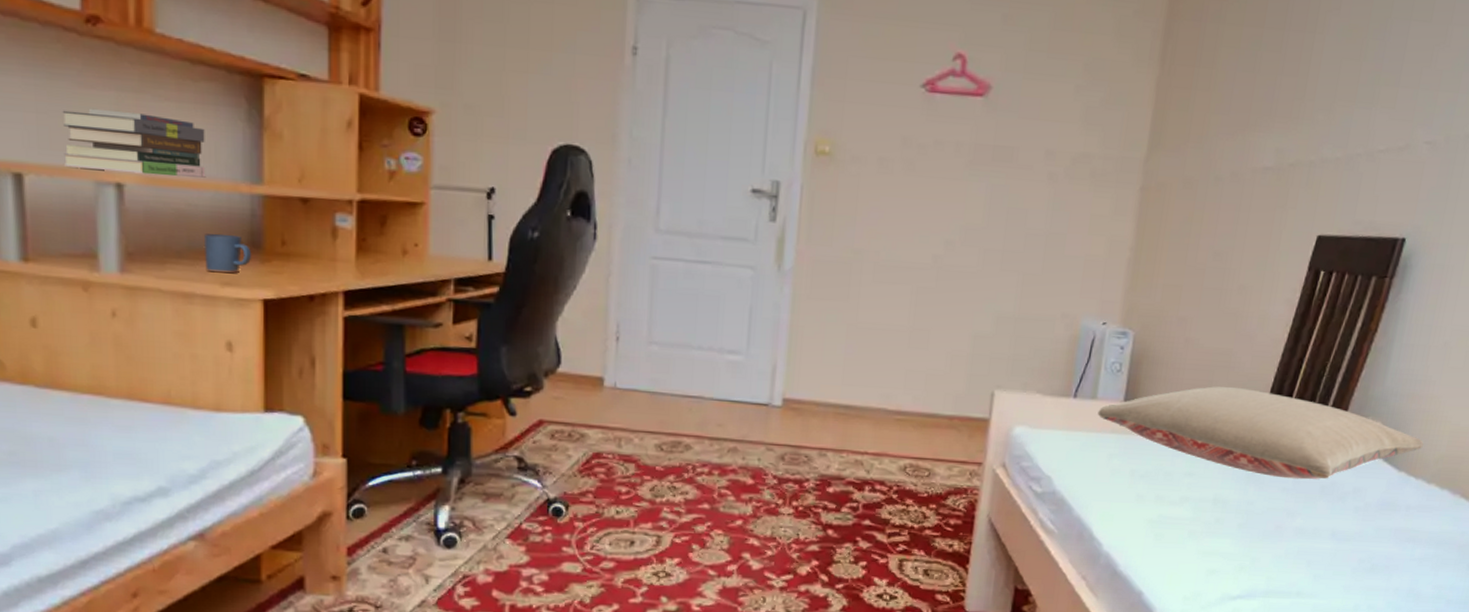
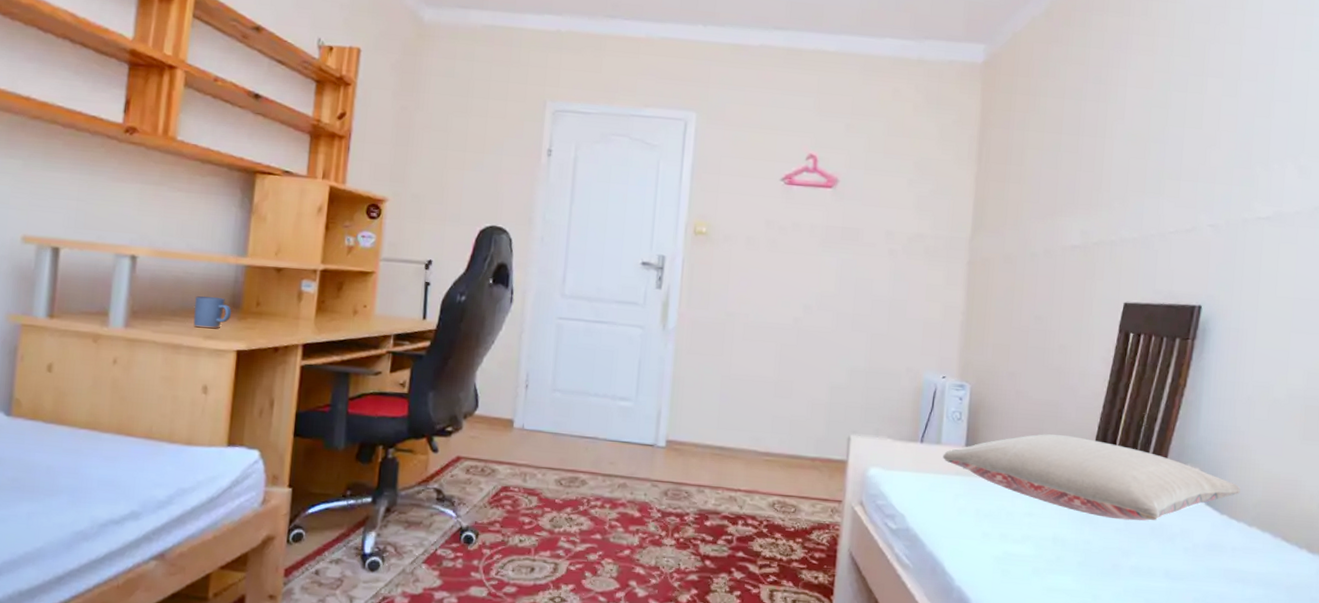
books: present [63,108,206,178] -> none [93,197,206,251]

